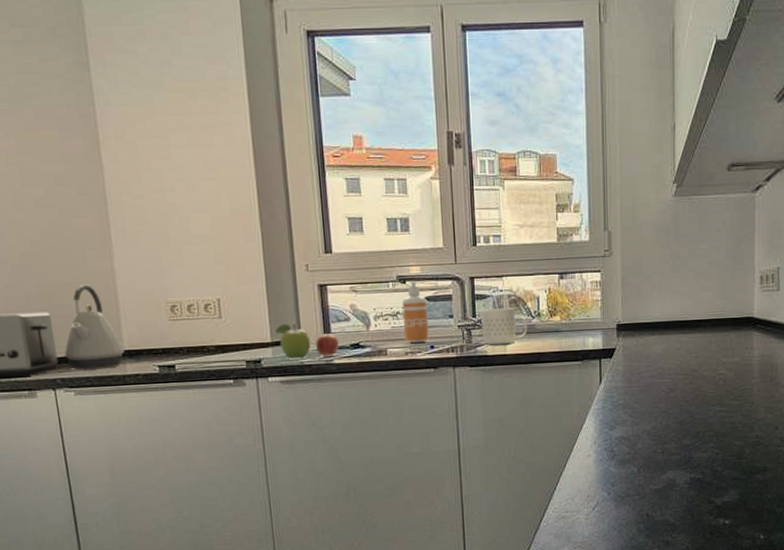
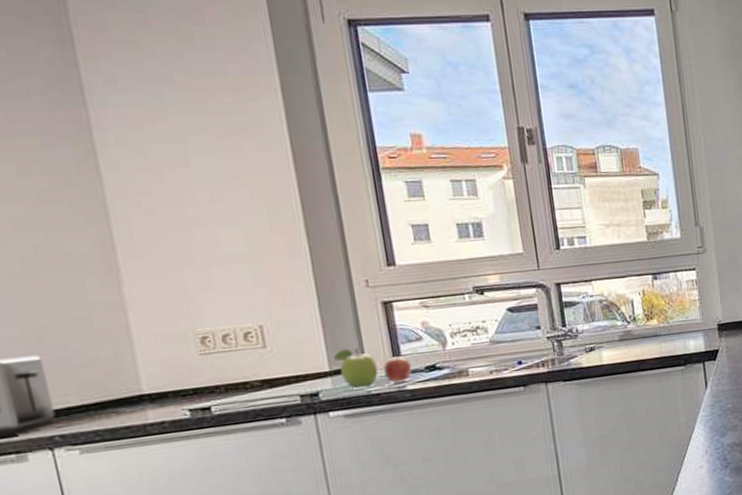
kettle: present [64,284,125,371] -> none [62,318,144,424]
soap dispenser: present [402,281,430,343] -> none [481,291,516,361]
mug: present [481,308,528,345] -> none [571,313,624,356]

